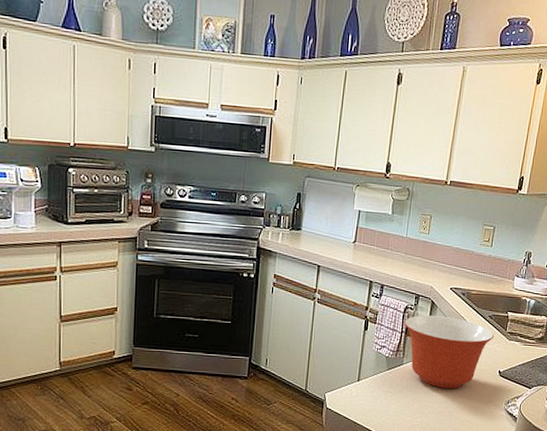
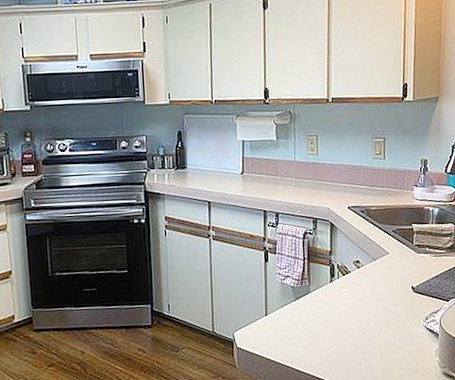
mixing bowl: present [404,315,495,388] -> none [305,237,402,312]

